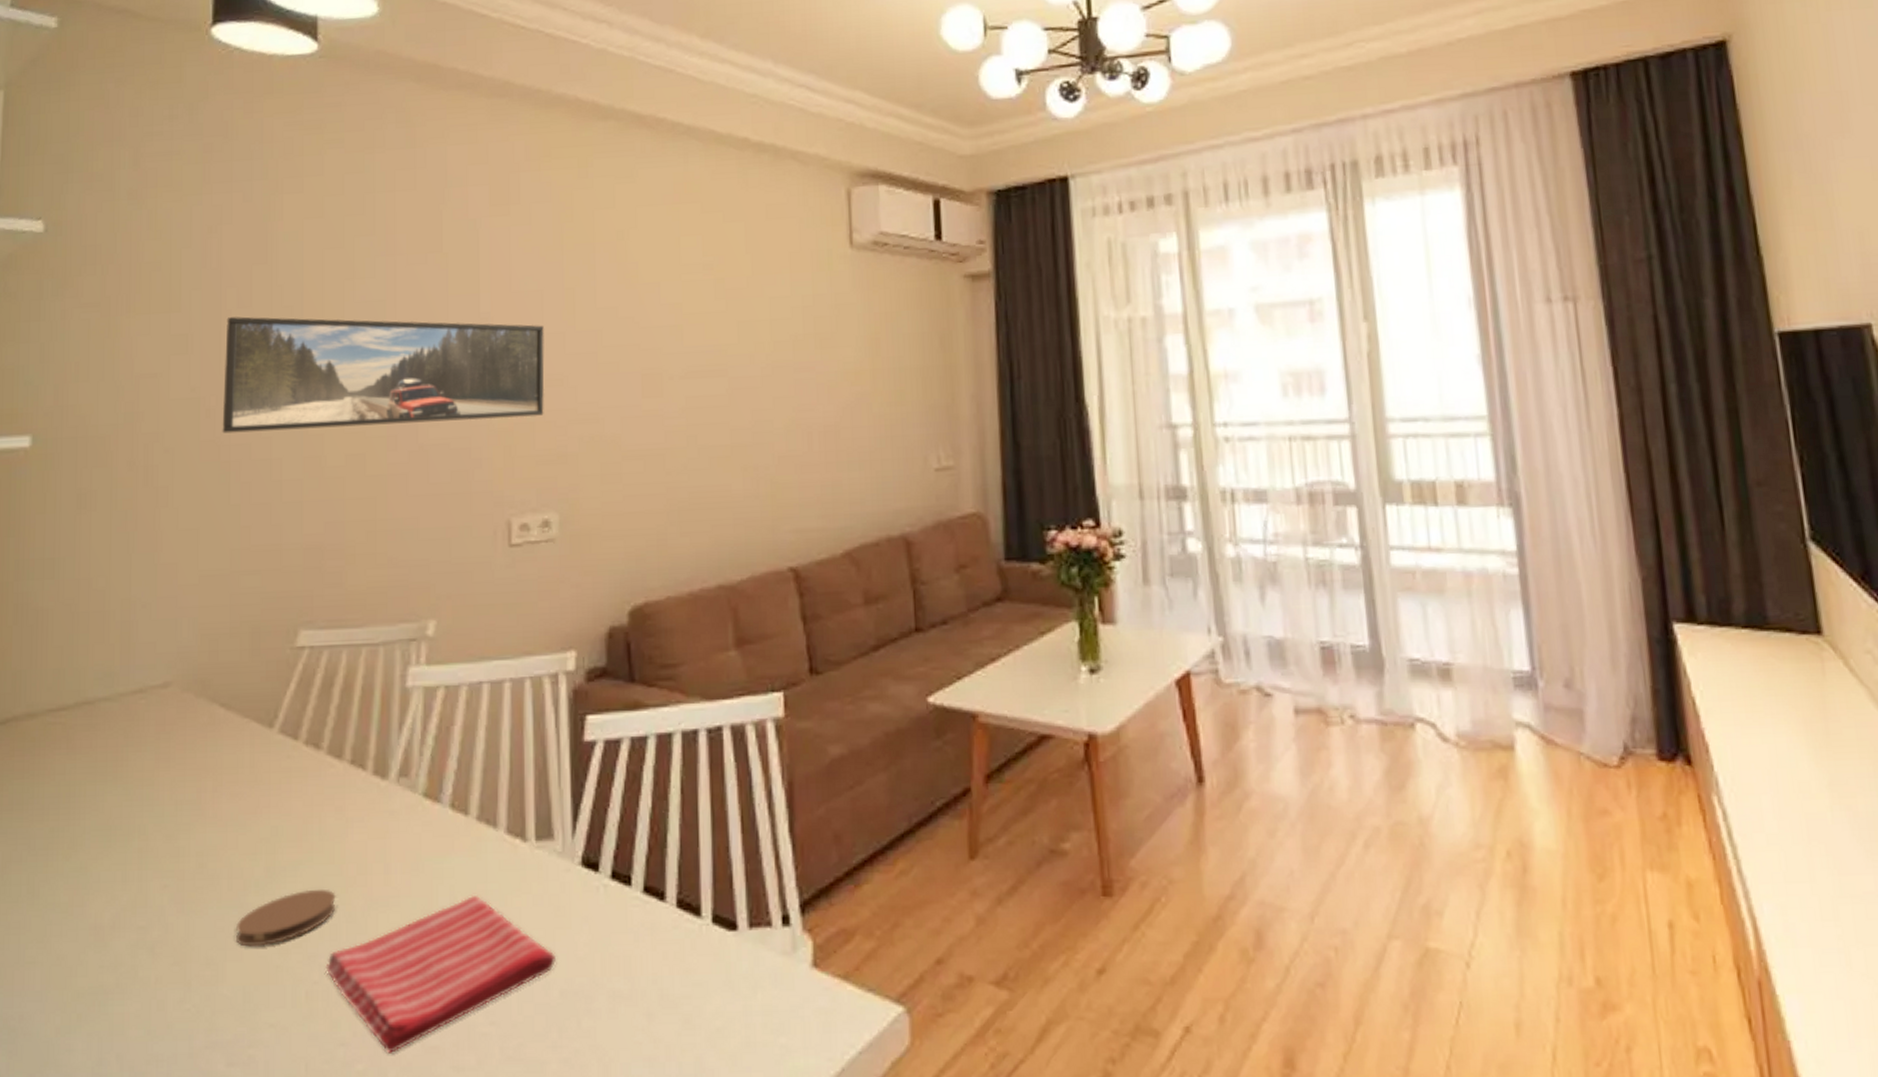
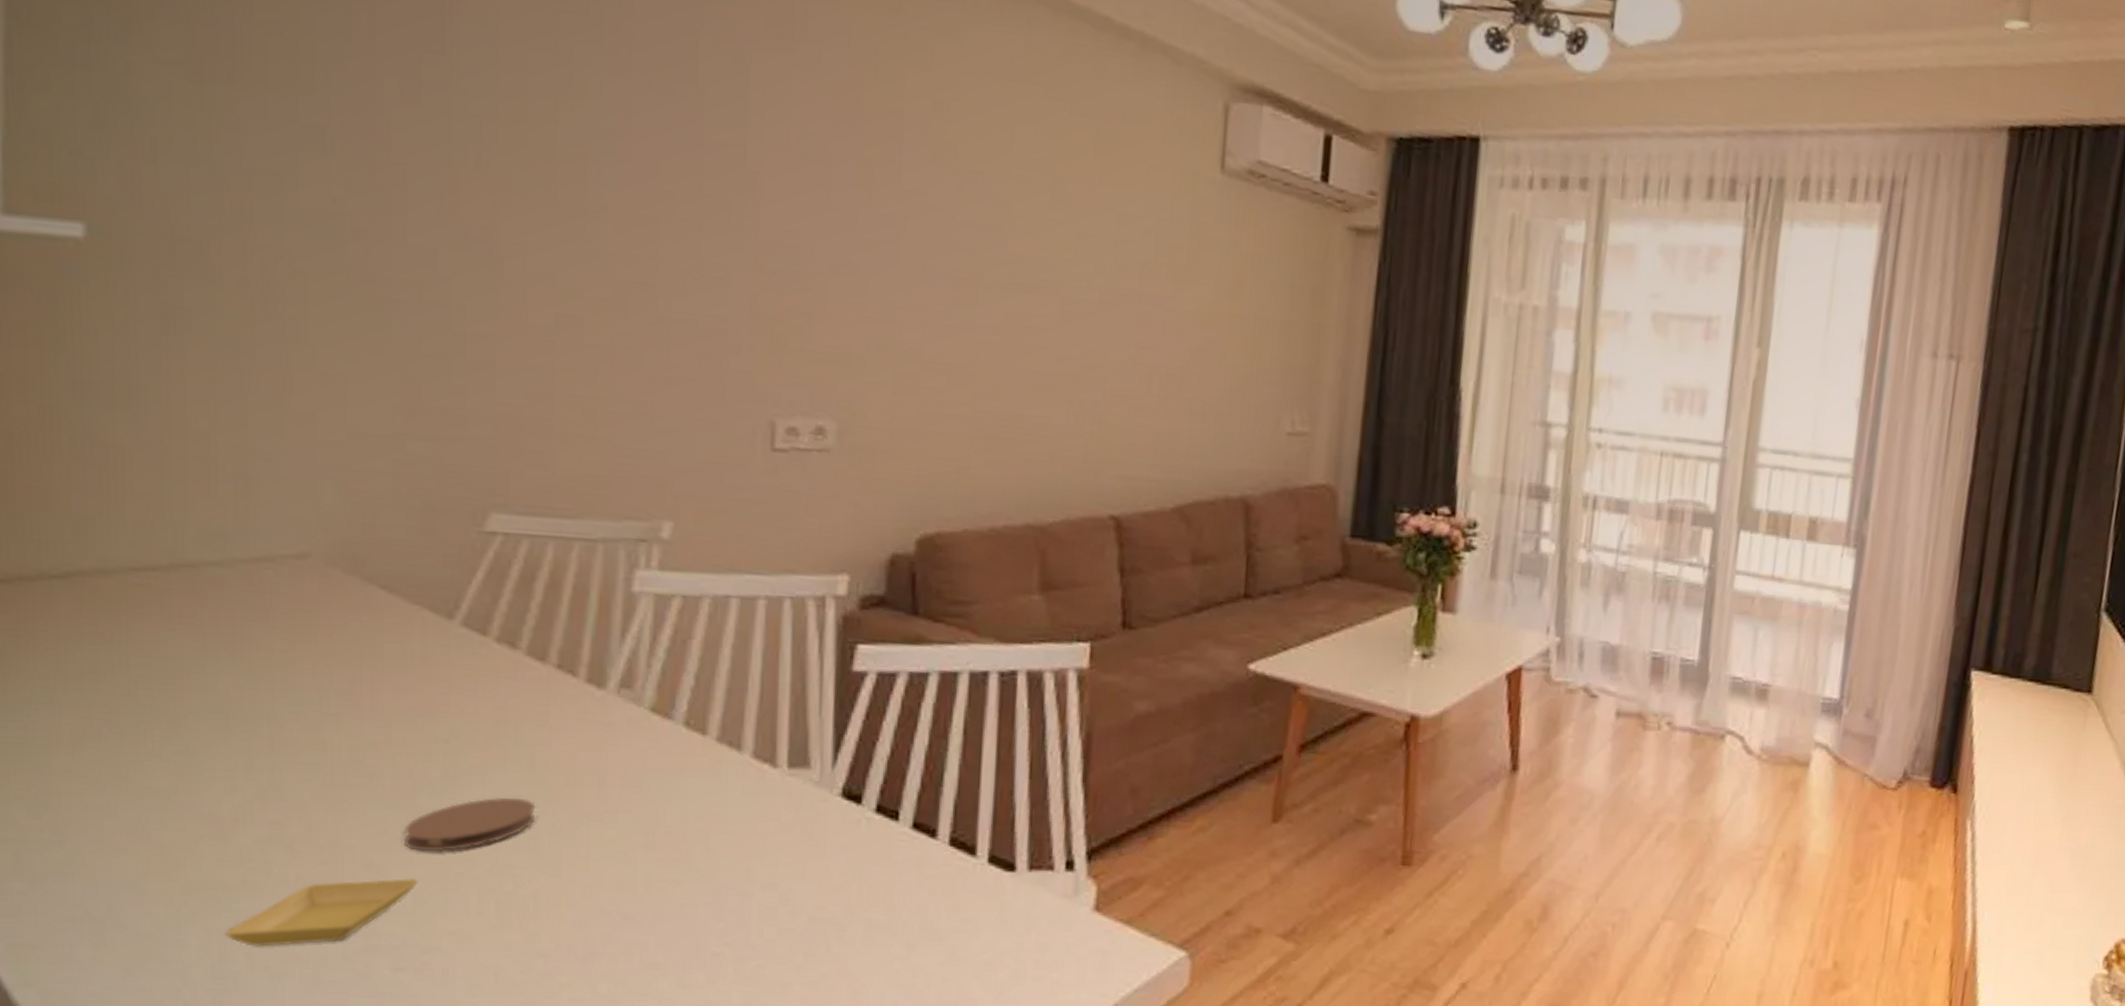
saucer: none [103,972,247,1048] -> present [225,877,419,947]
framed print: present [222,316,545,434] -> none [378,115,830,306]
dish towel: present [325,895,557,1053] -> none [521,816,807,968]

